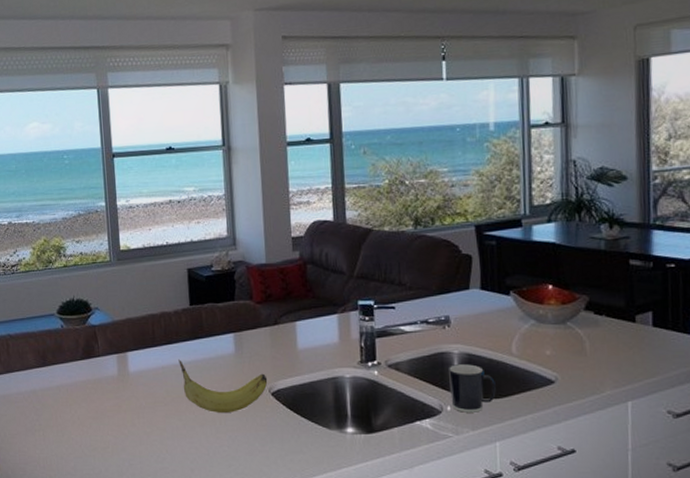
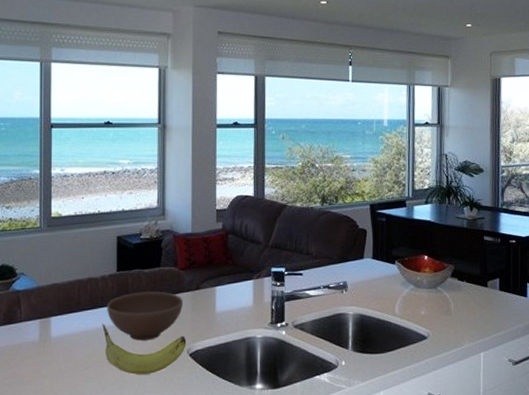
bowl: none [182,326,261,378] -> present [107,291,183,341]
mug: present [447,364,496,413] -> none [343,324,382,366]

